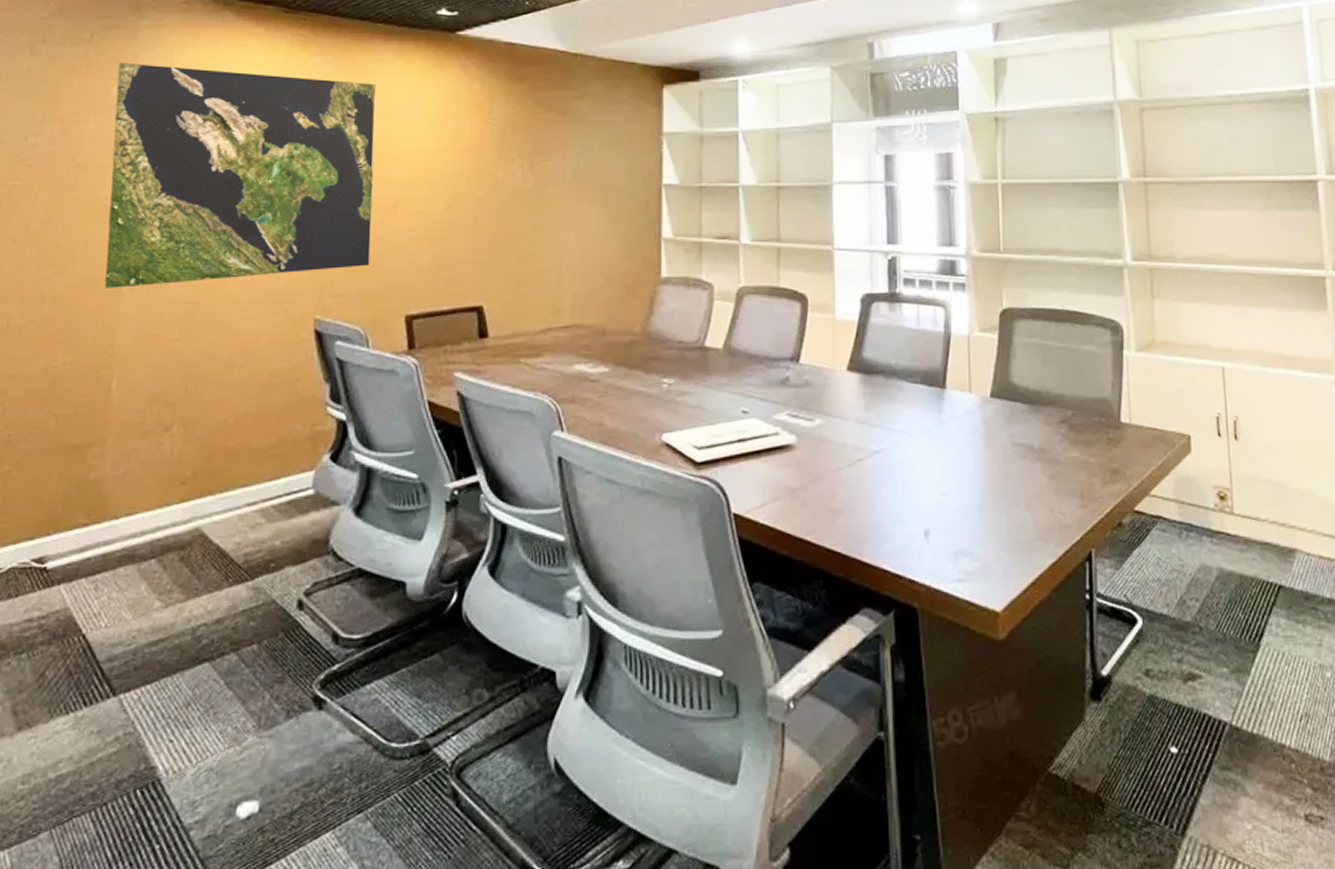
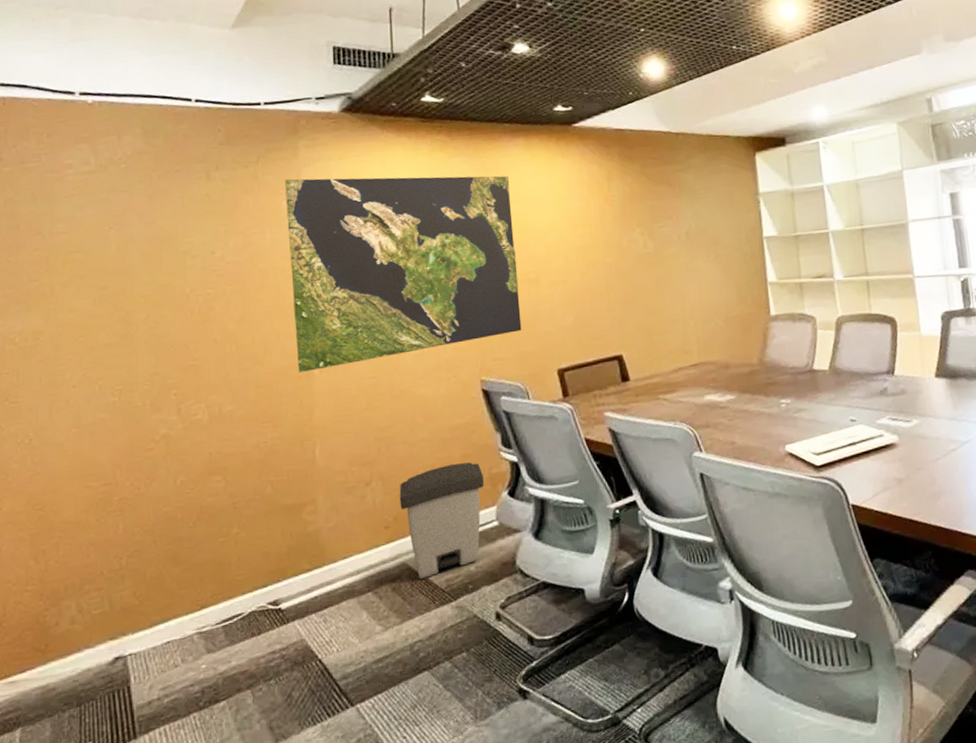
trash can: none [201,415,304,549] -> present [399,462,484,579]

